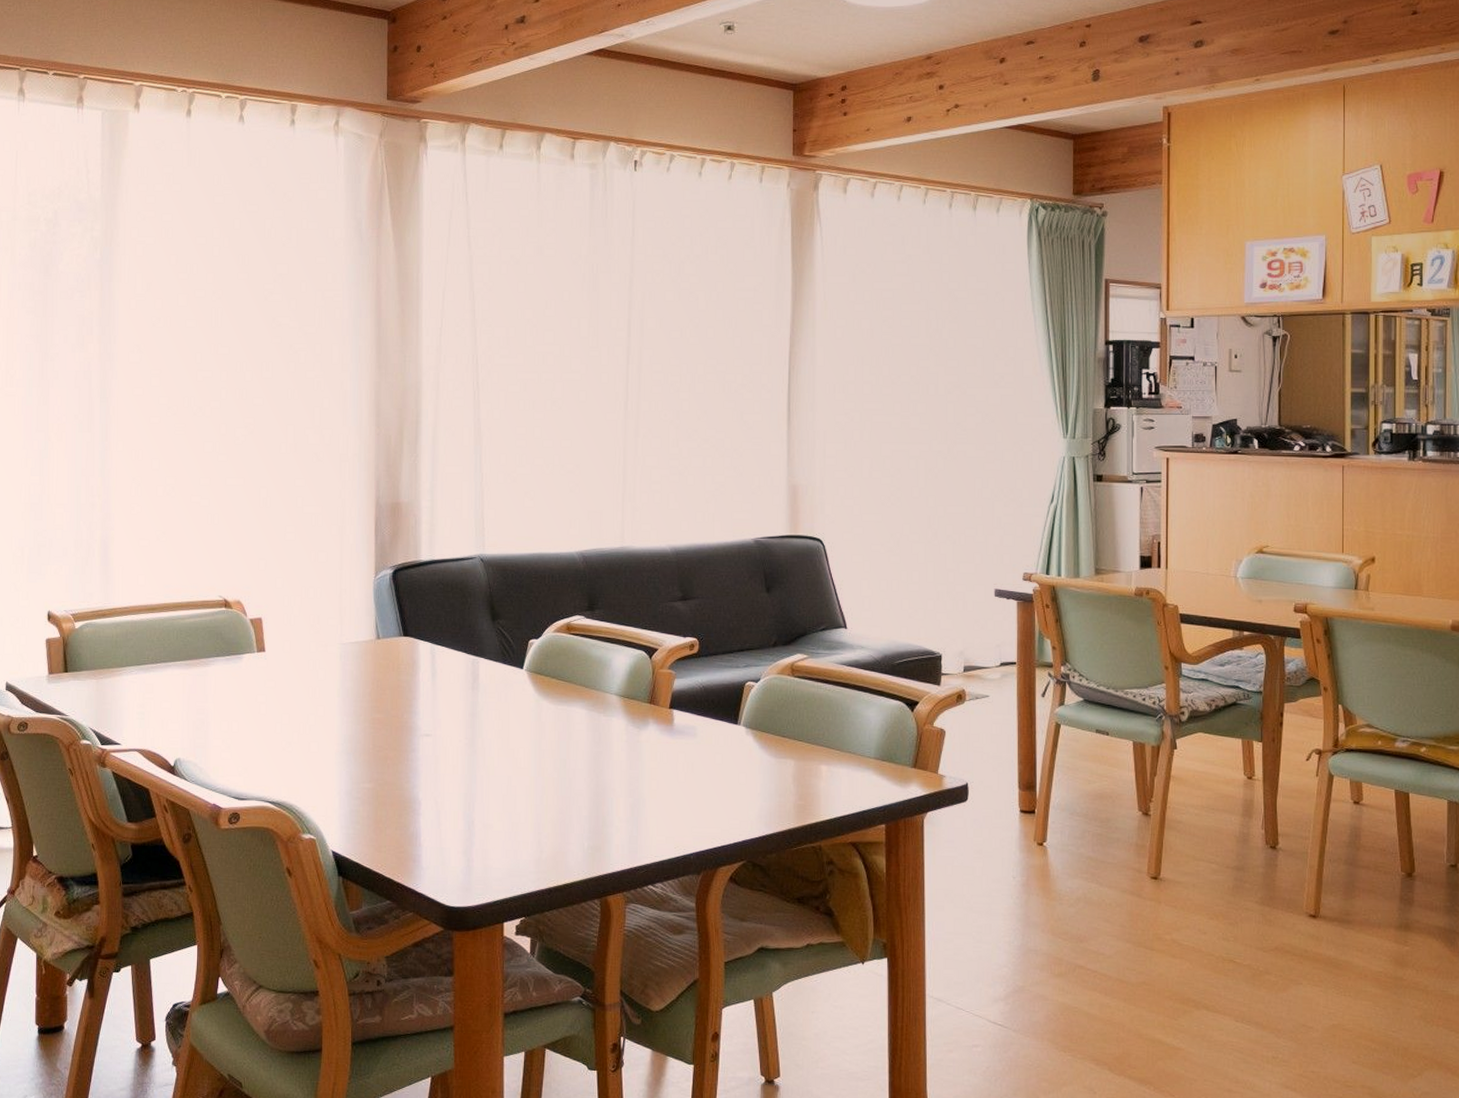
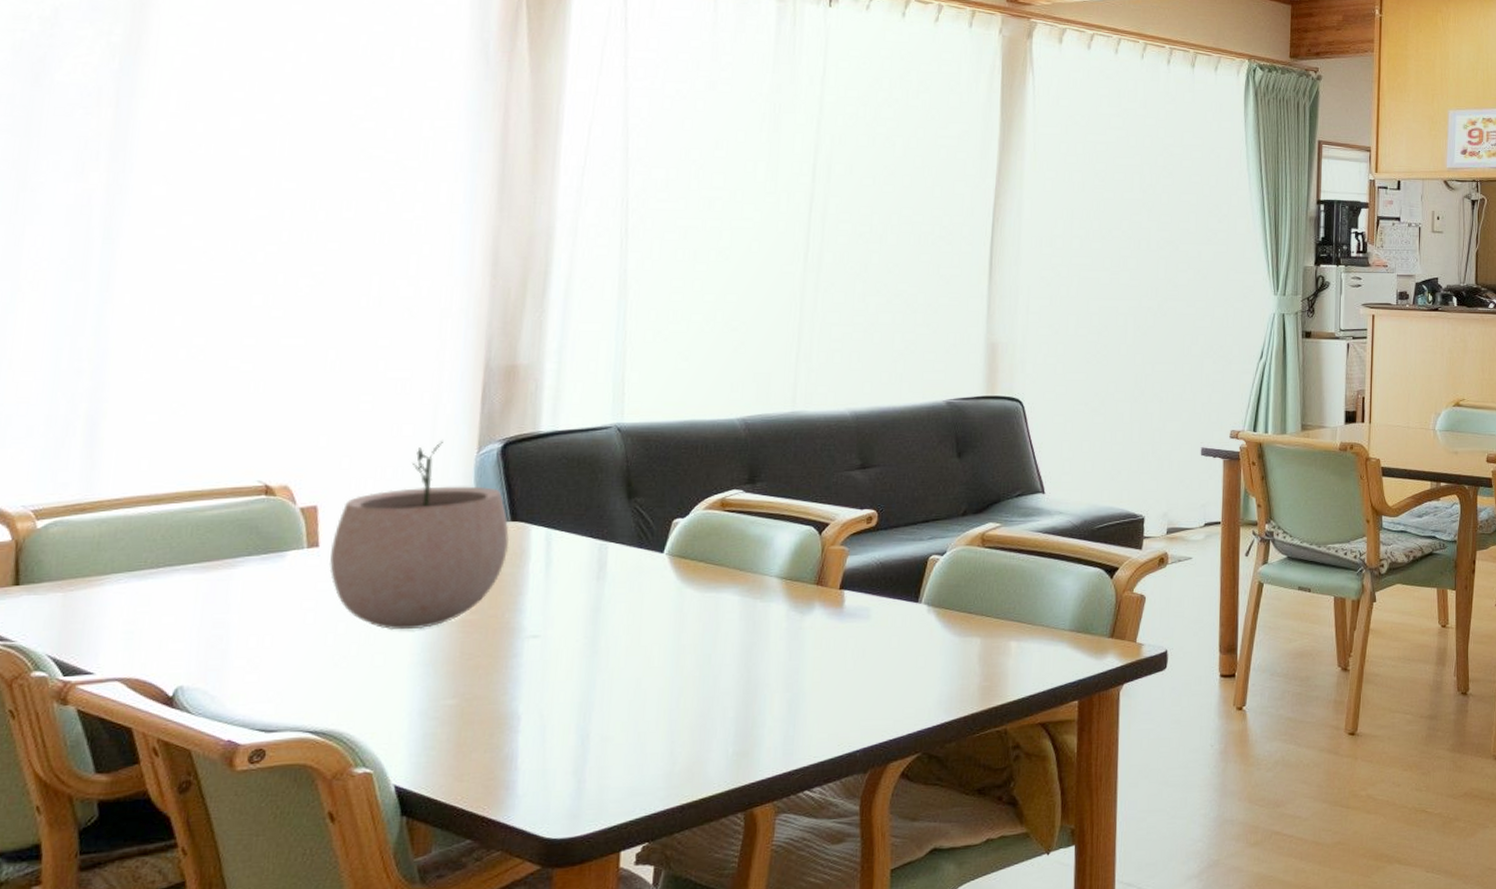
plant pot: none [274,566,404,724] -> present [329,441,510,630]

